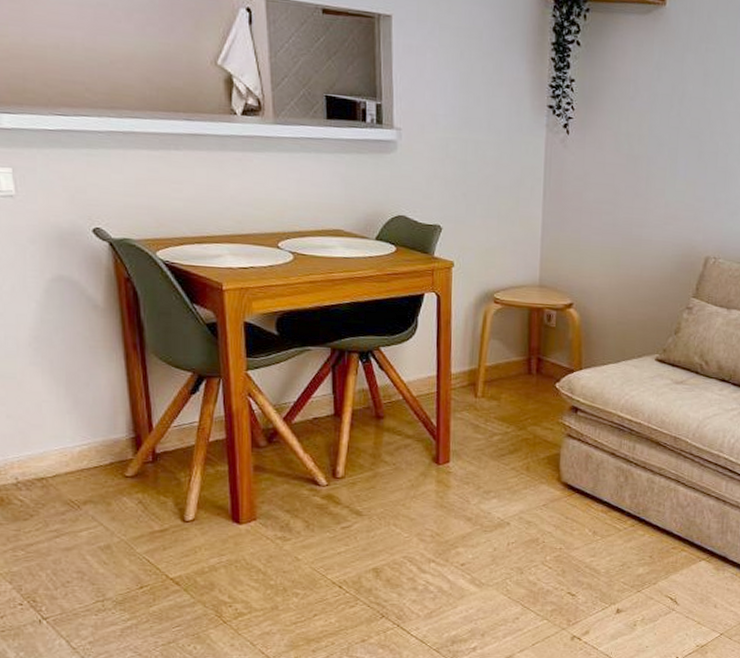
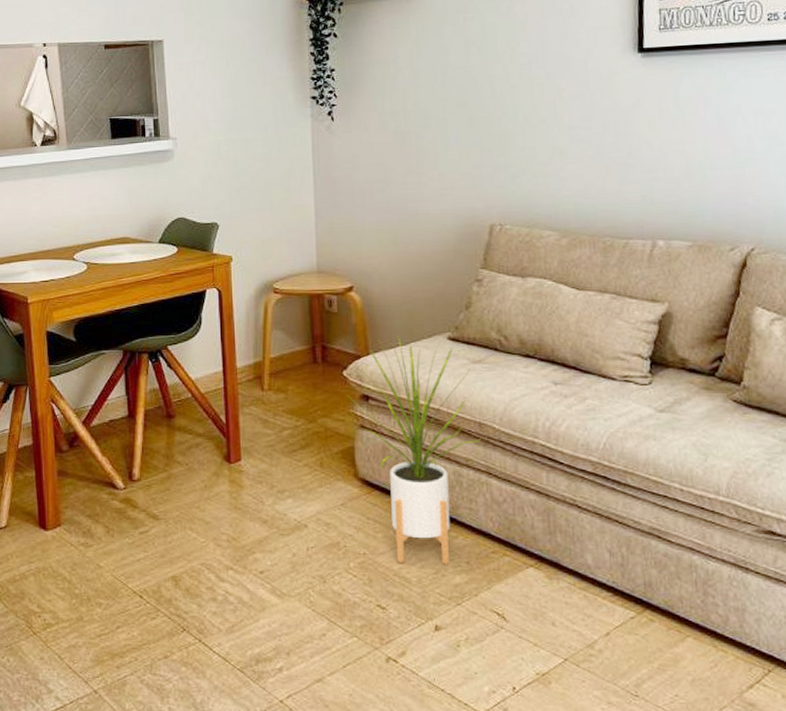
house plant: none [558,351,674,558] -> present [347,333,481,565]

